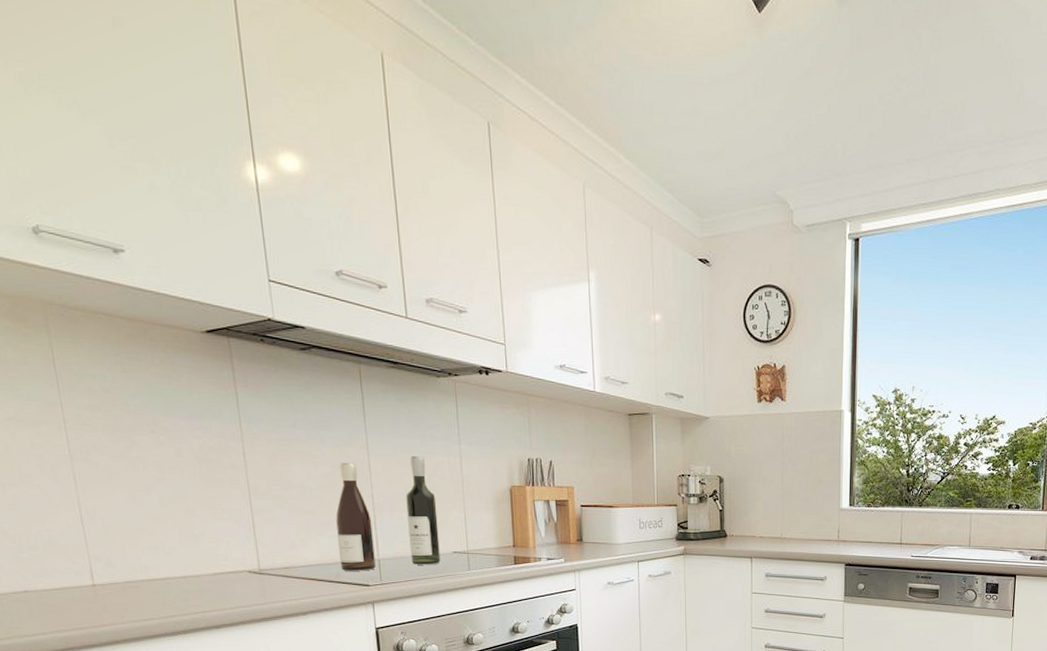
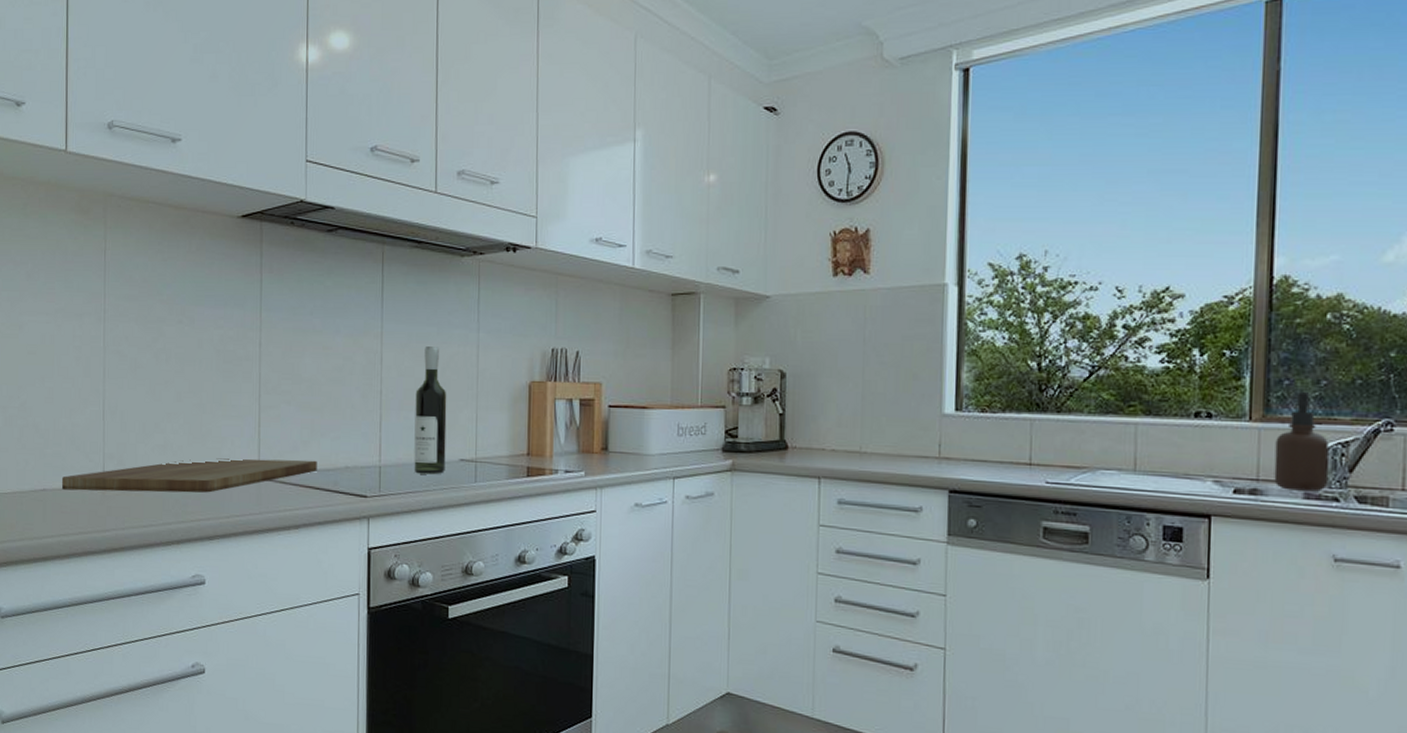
cutting board: none [44,556,318,591] -> present [61,458,317,493]
bottle: present [336,463,376,571] -> none [340,354,377,480]

